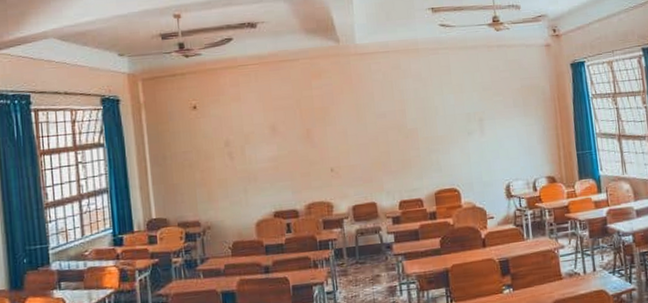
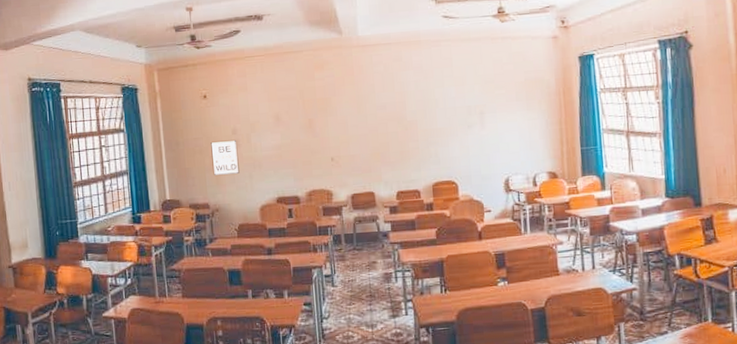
wall art: none [201,152,233,191] -> present [211,139,240,175]

